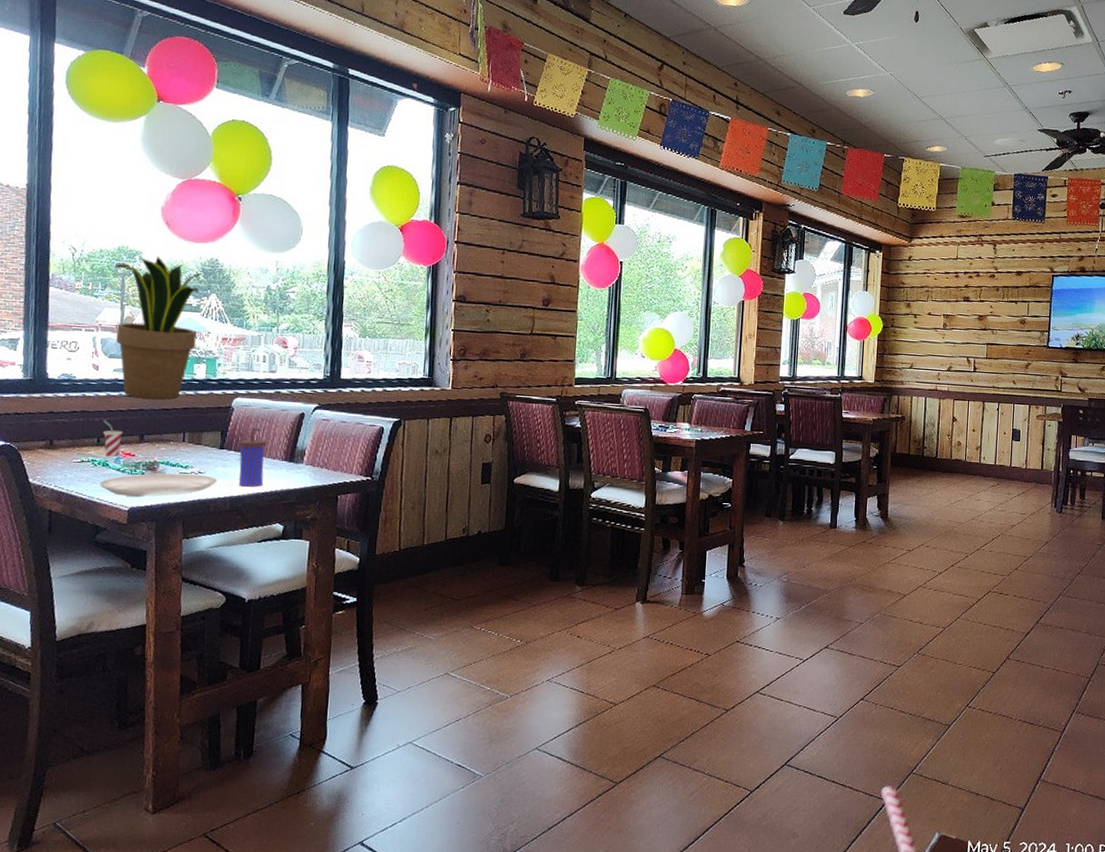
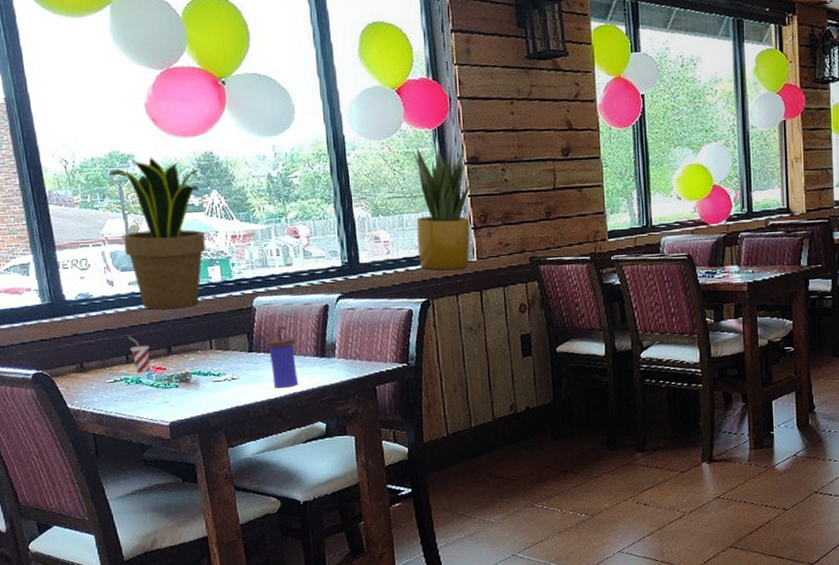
plate: present [99,473,217,497] -> none [136,381,252,411]
planter: none [397,281,457,396] -> present [412,142,472,271]

